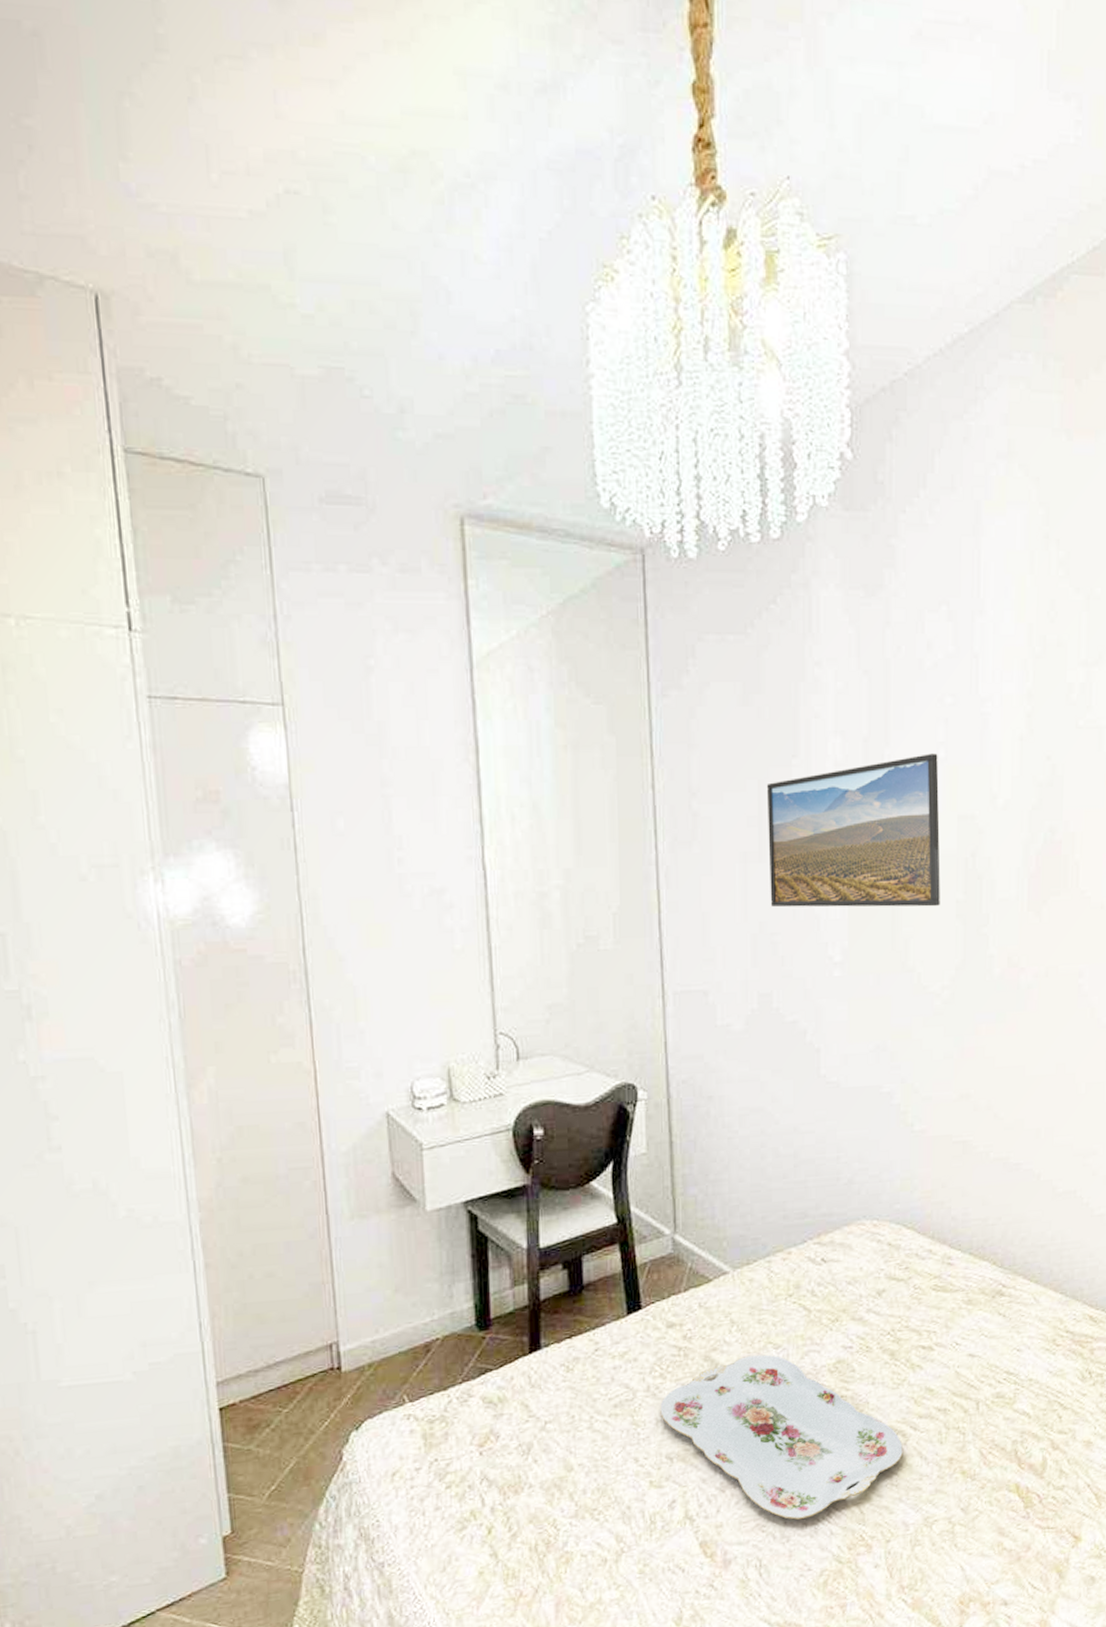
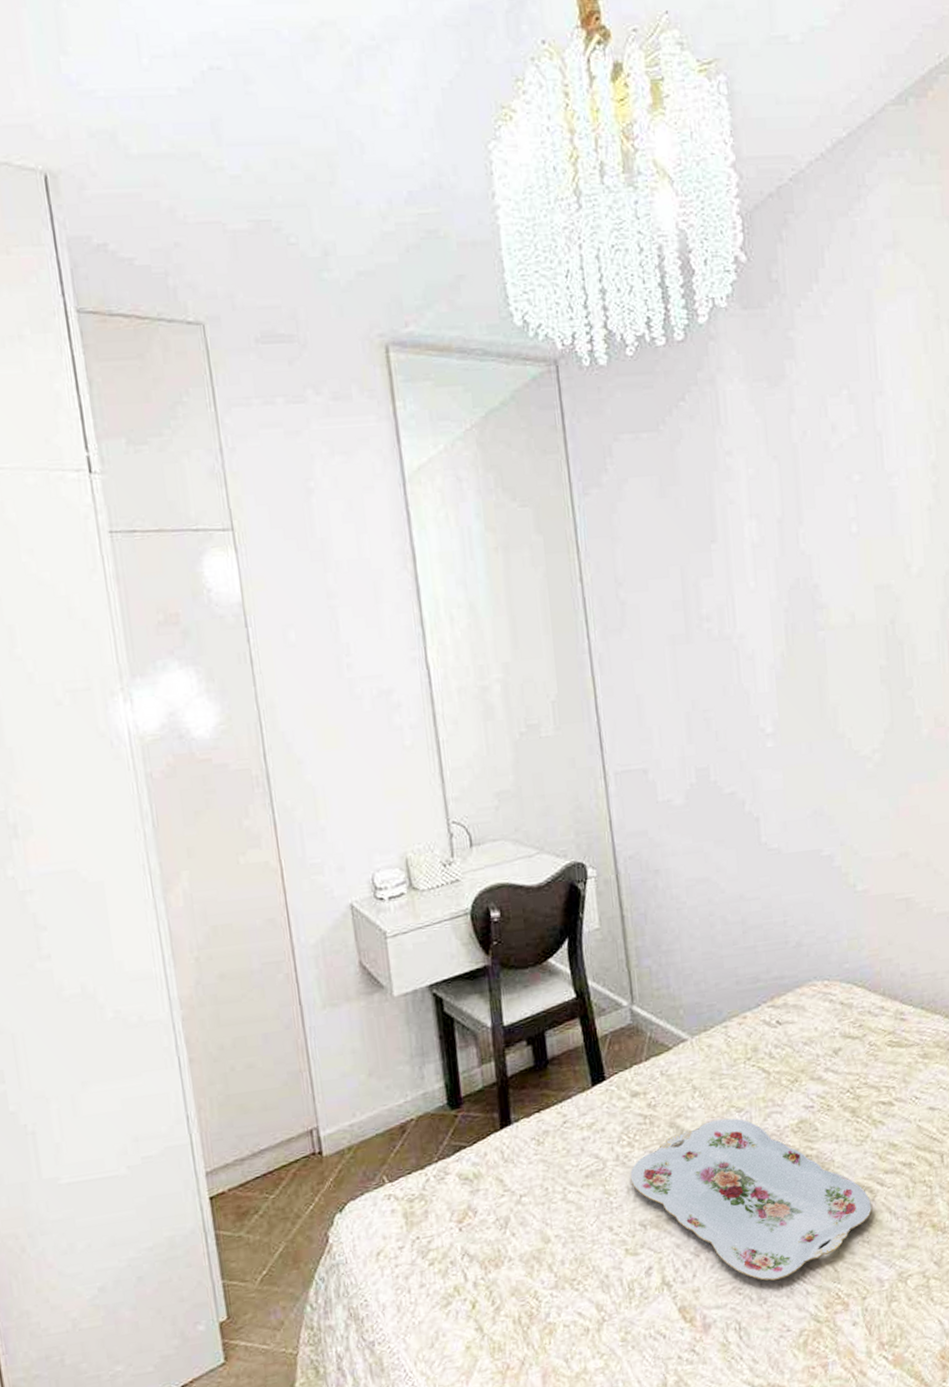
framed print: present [766,753,941,908] -> none [688,528,864,685]

